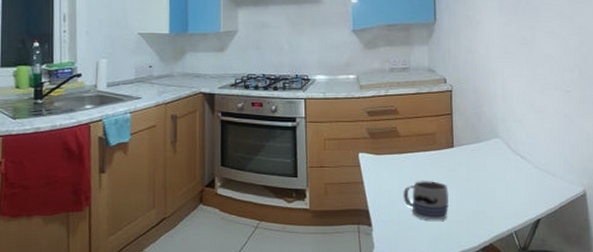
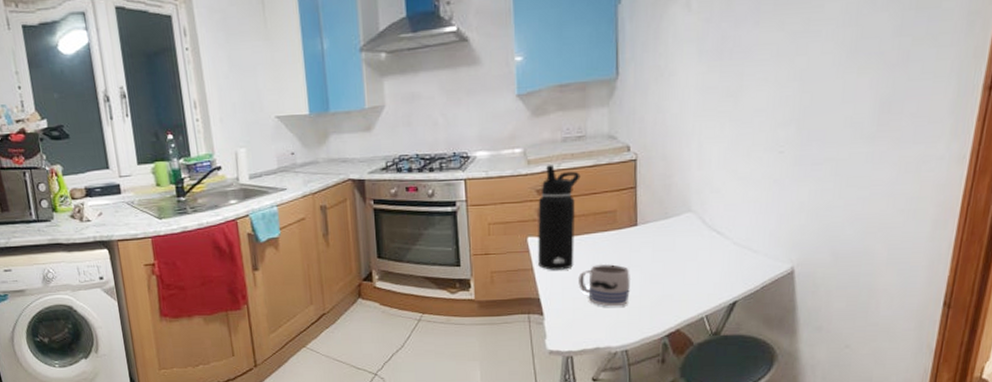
water bottle: none [368,90,405,184] -> present [538,165,581,270]

